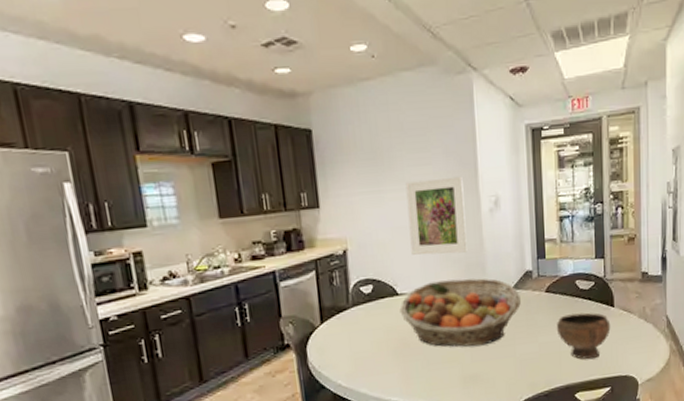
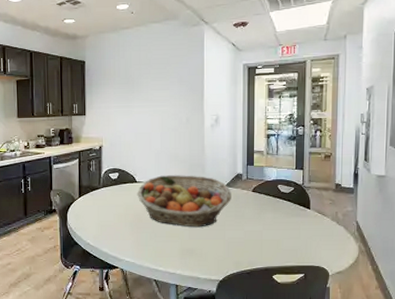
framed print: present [405,176,468,255] -> none [148,99,192,156]
bowl: present [557,312,611,360] -> none [260,211,306,249]

